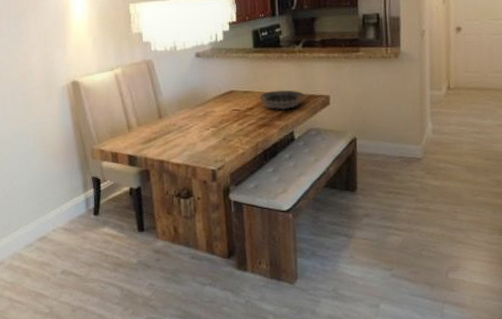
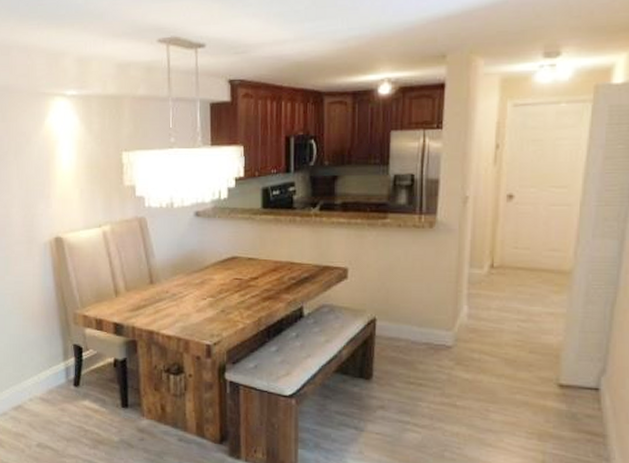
decorative bowl: present [259,90,305,109] -> none [265,258,319,281]

